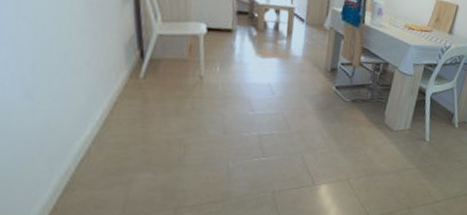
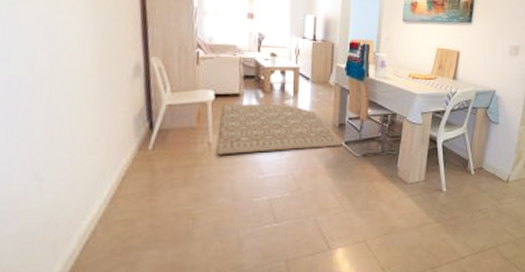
rug: none [208,39,334,91] -> present [216,103,344,155]

